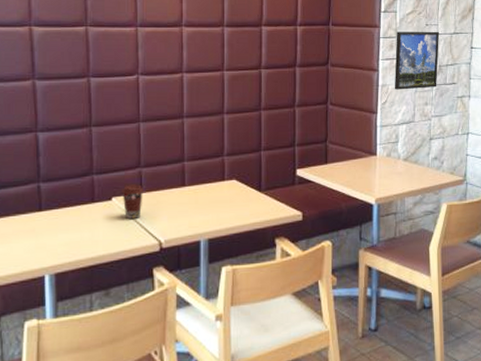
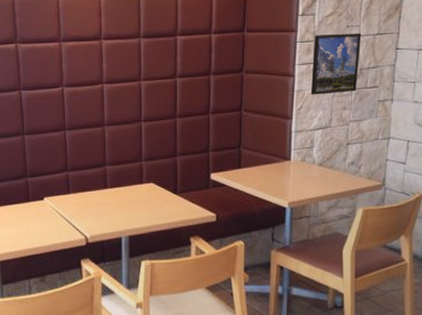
coffee cup: present [122,184,145,220] -> none [52,186,72,217]

